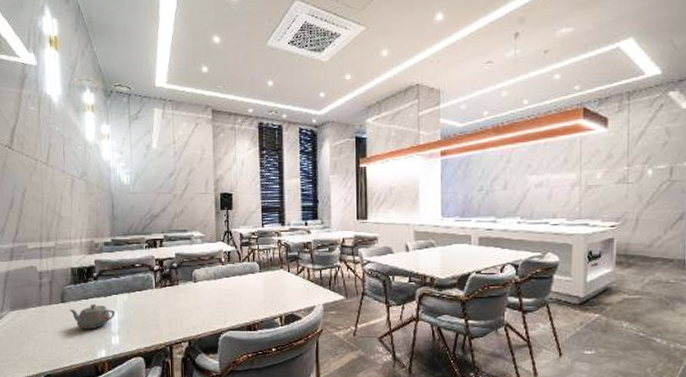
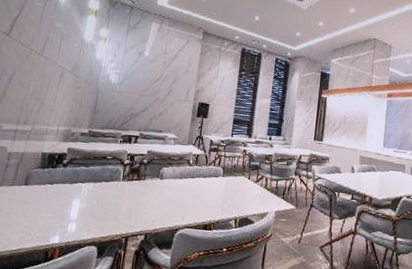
teapot: present [69,303,115,329] -> none [30,189,78,215]

